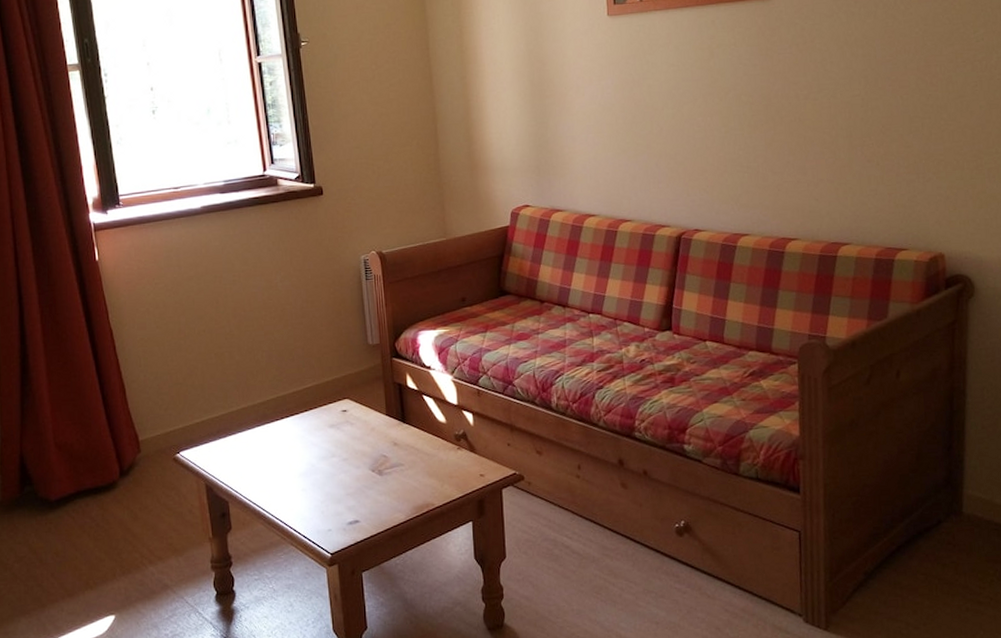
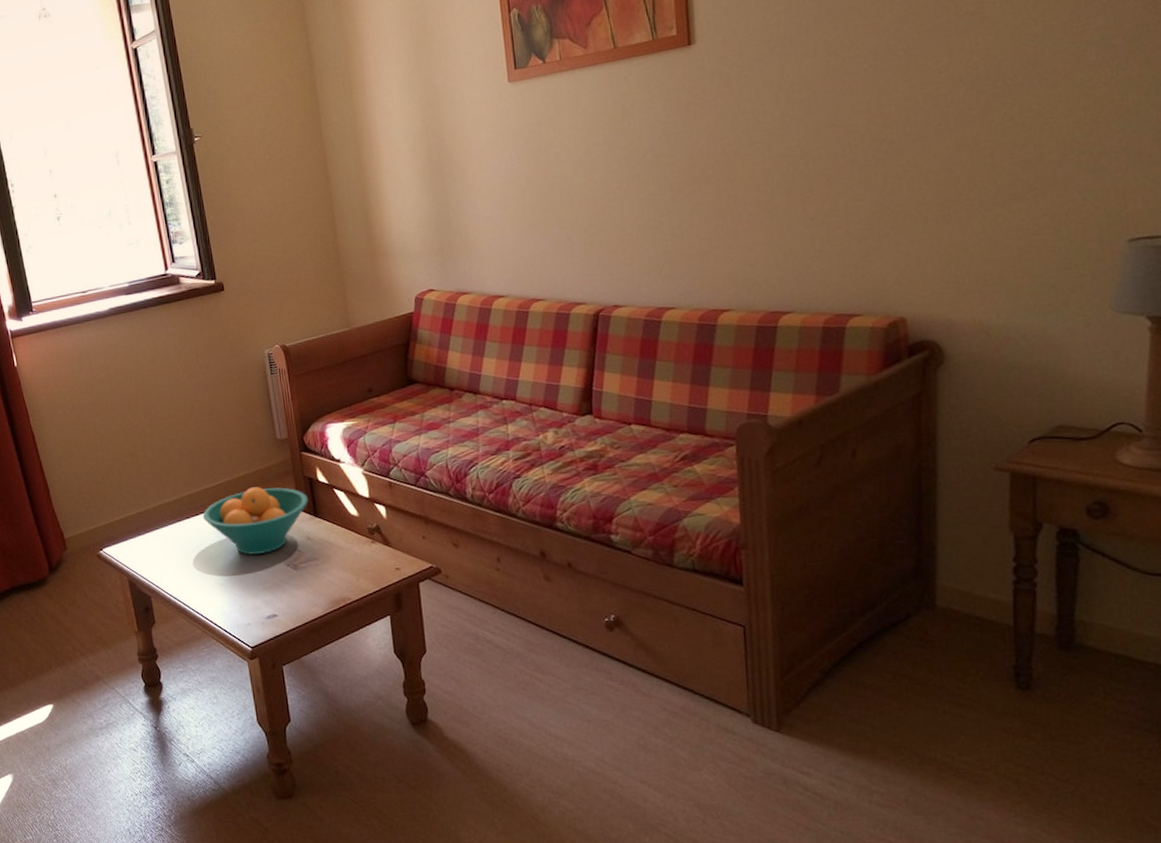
fruit bowl: none [288,391,397,460] -> present [203,487,308,555]

